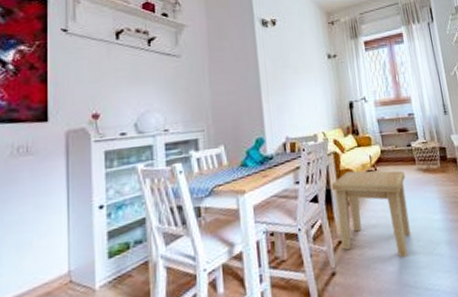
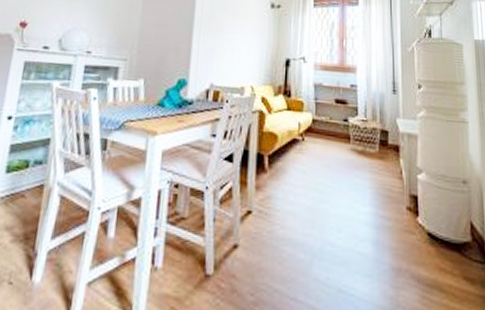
side table: present [331,170,411,258] -> none [249,135,336,247]

